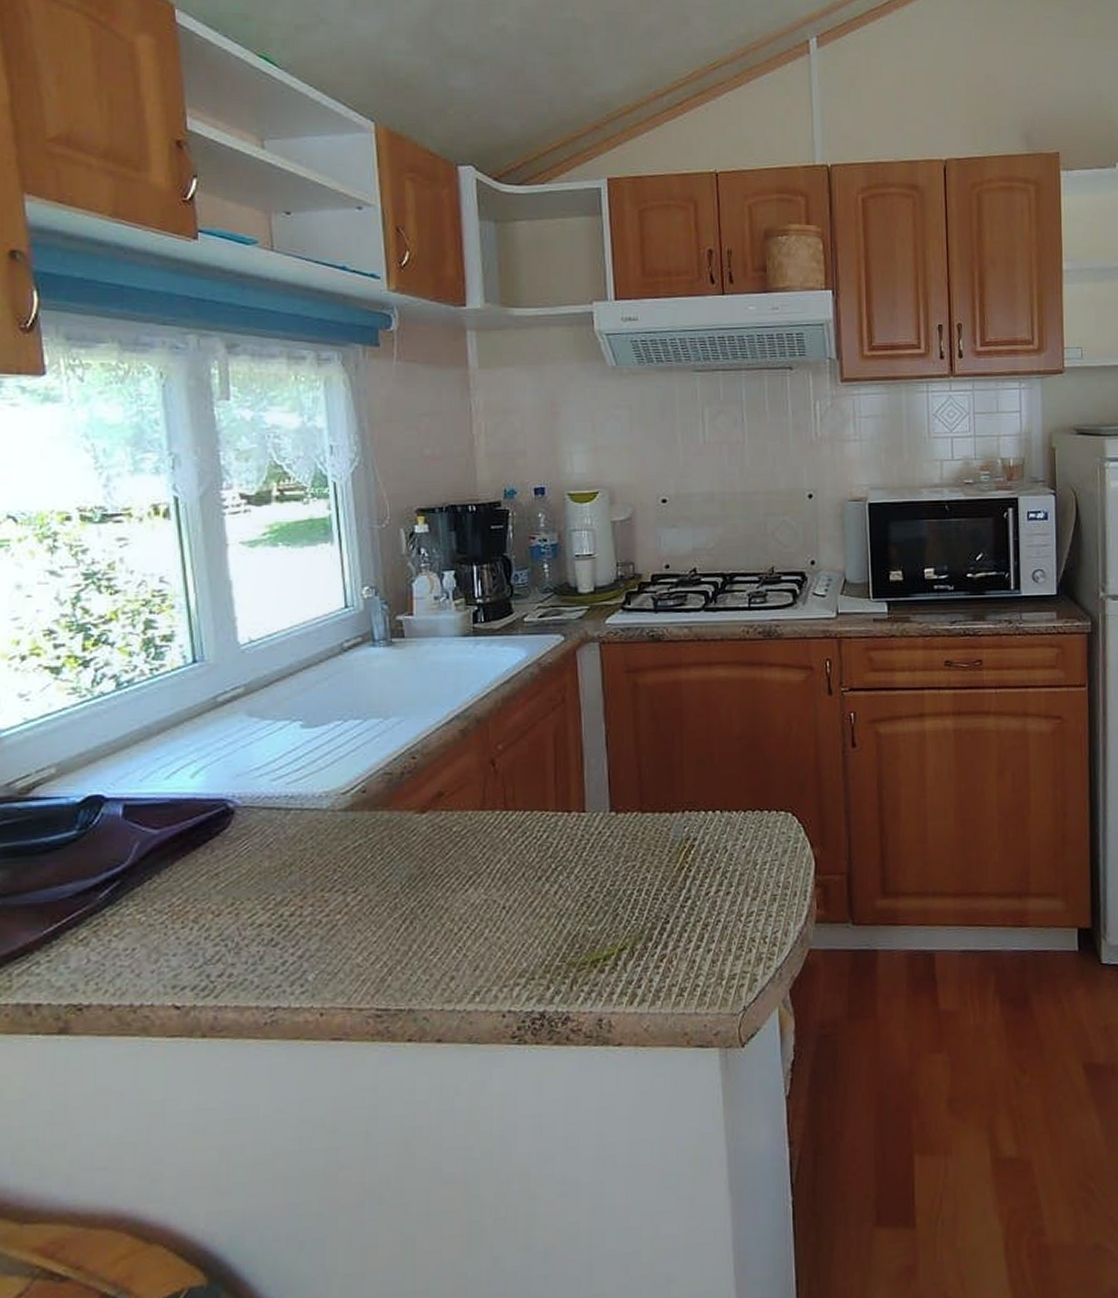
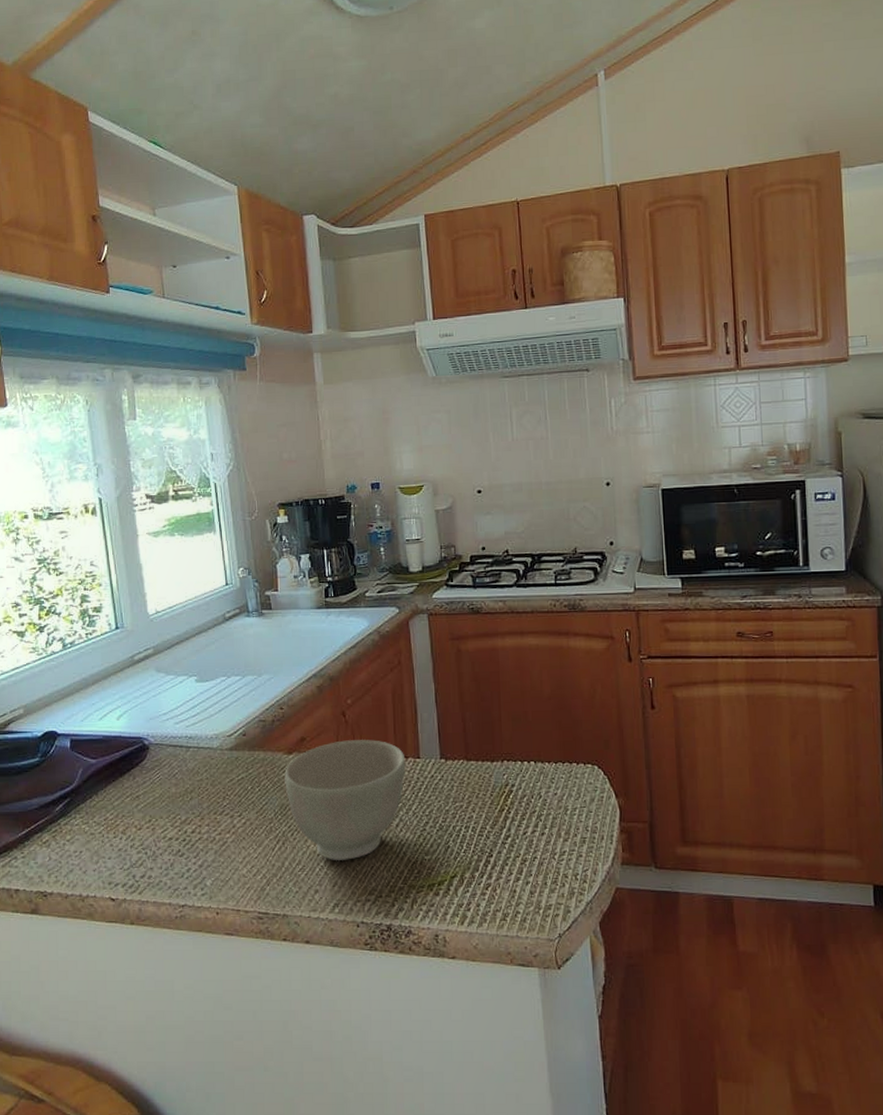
bowl: none [415,792,568,939] -> present [284,740,406,860]

